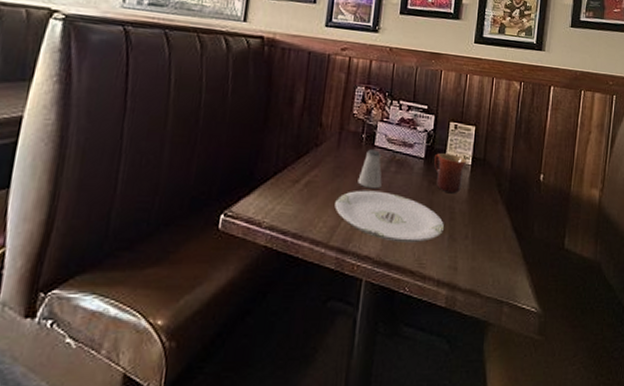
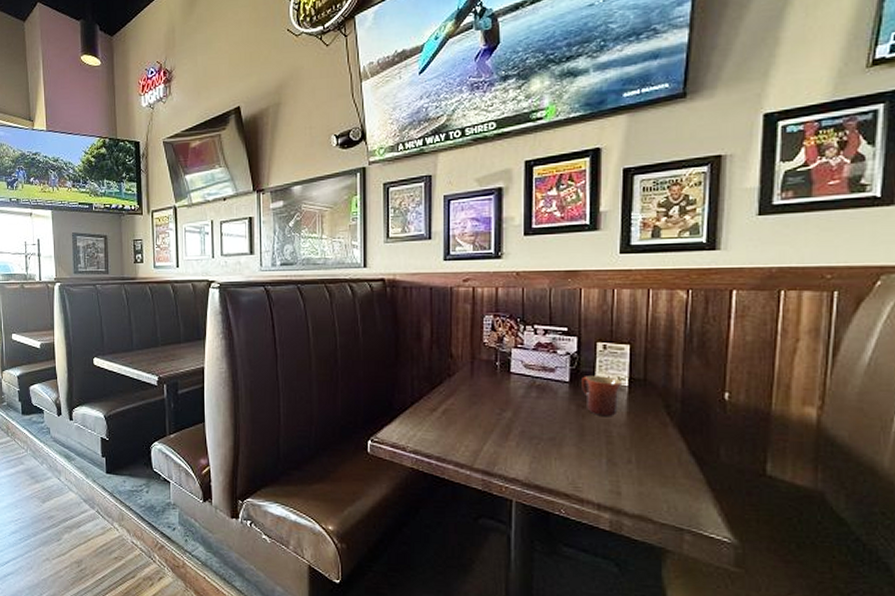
plate: present [335,190,444,243] -> none [475,416,600,467]
saltshaker: present [358,149,382,189] -> none [496,376,523,415]

